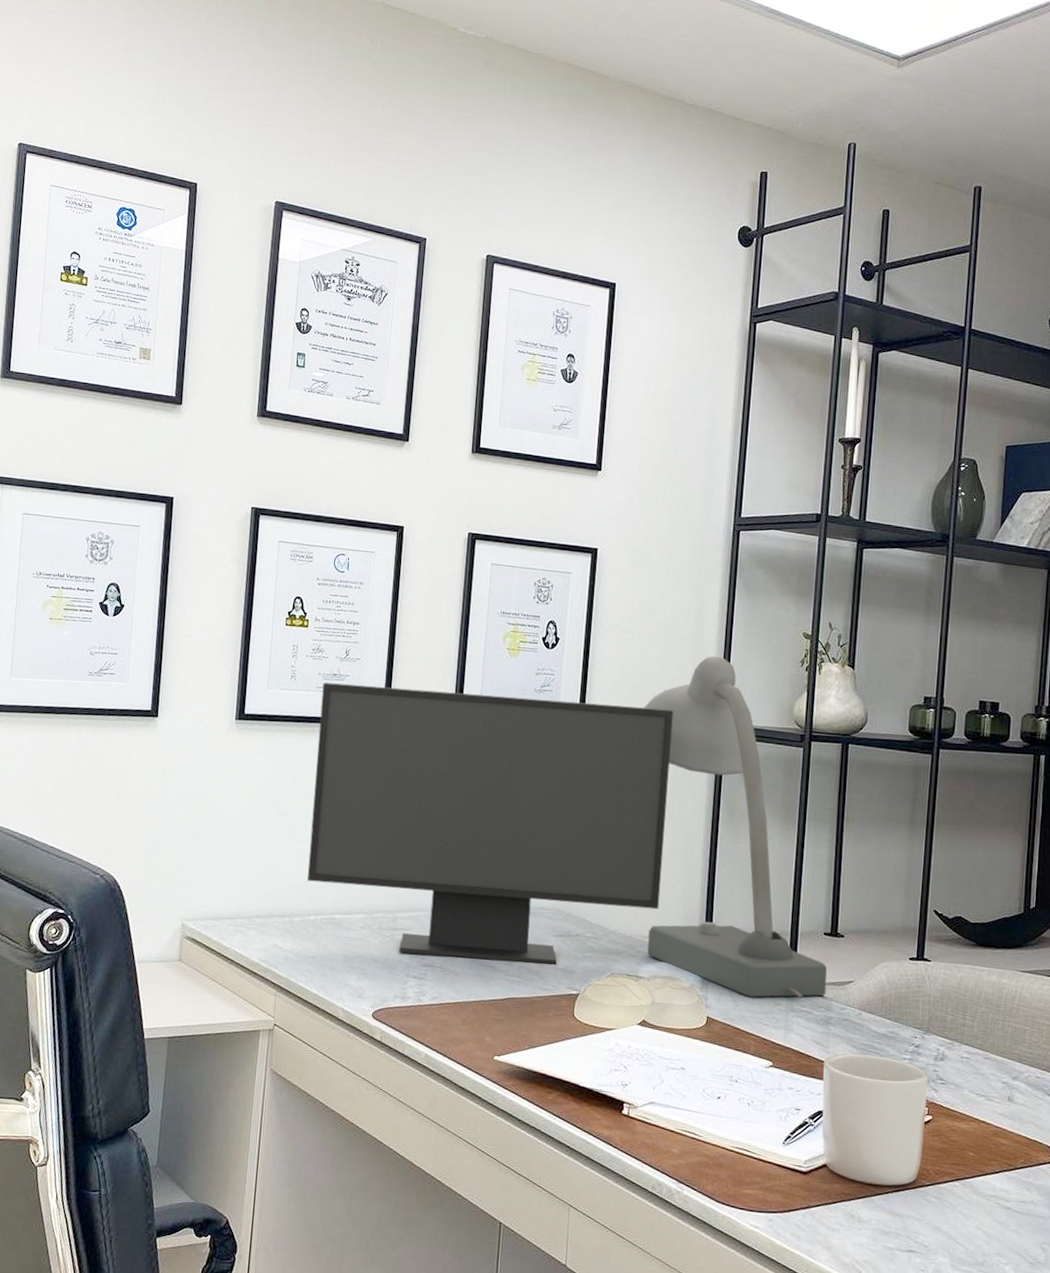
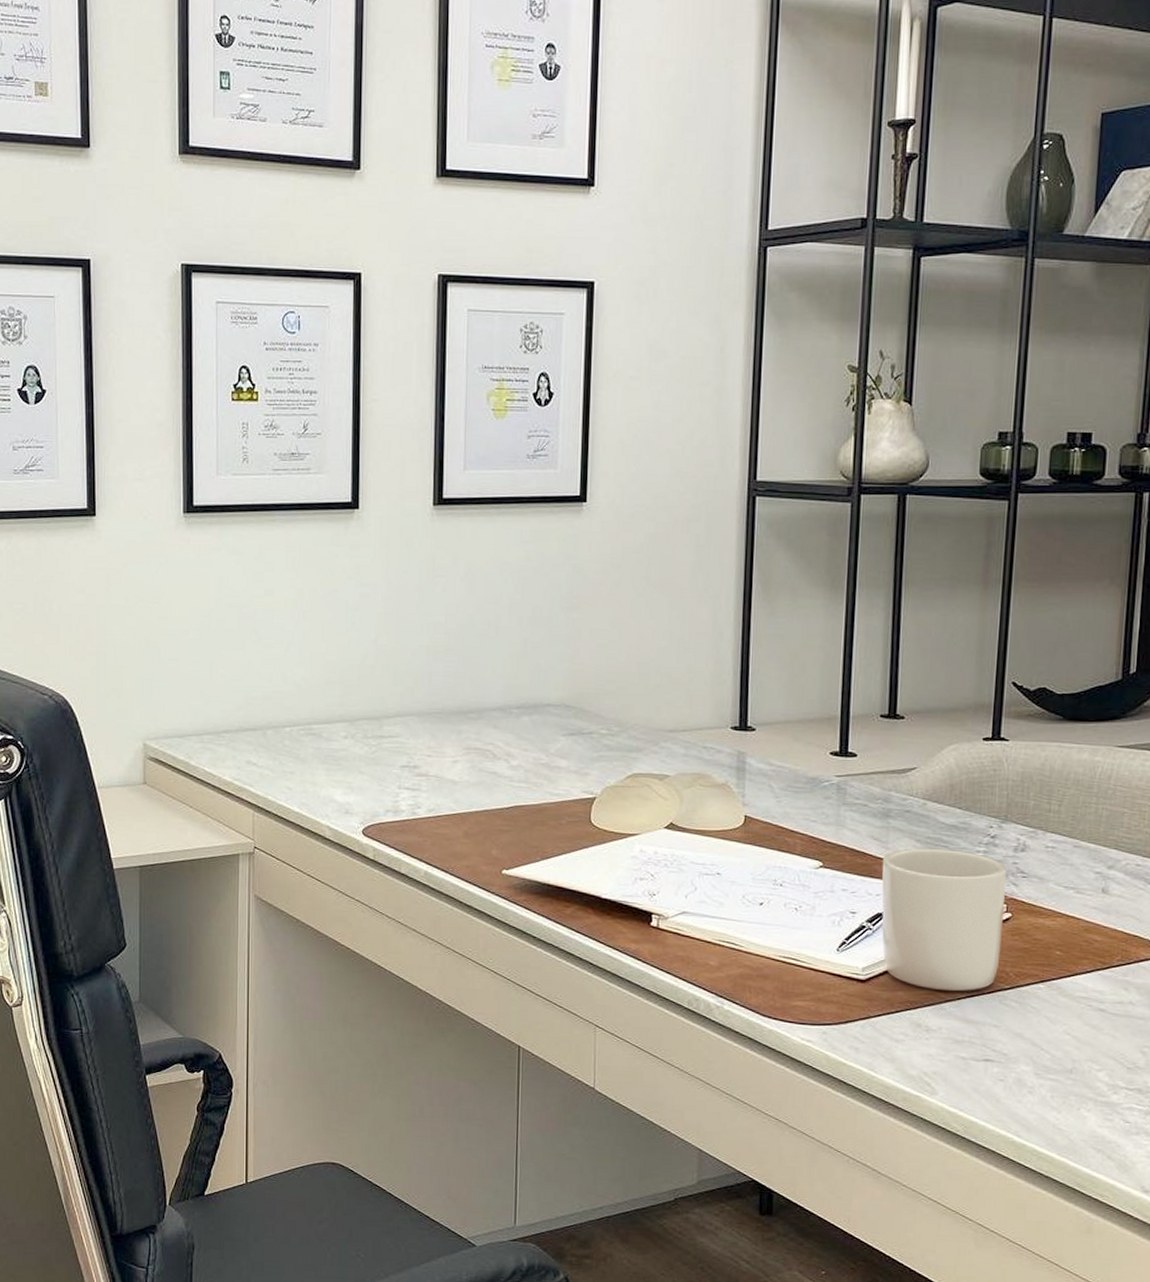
computer monitor: present [306,682,674,965] -> none [278,463,693,768]
desk lamp: present [643,655,827,999] -> none [657,400,885,791]

